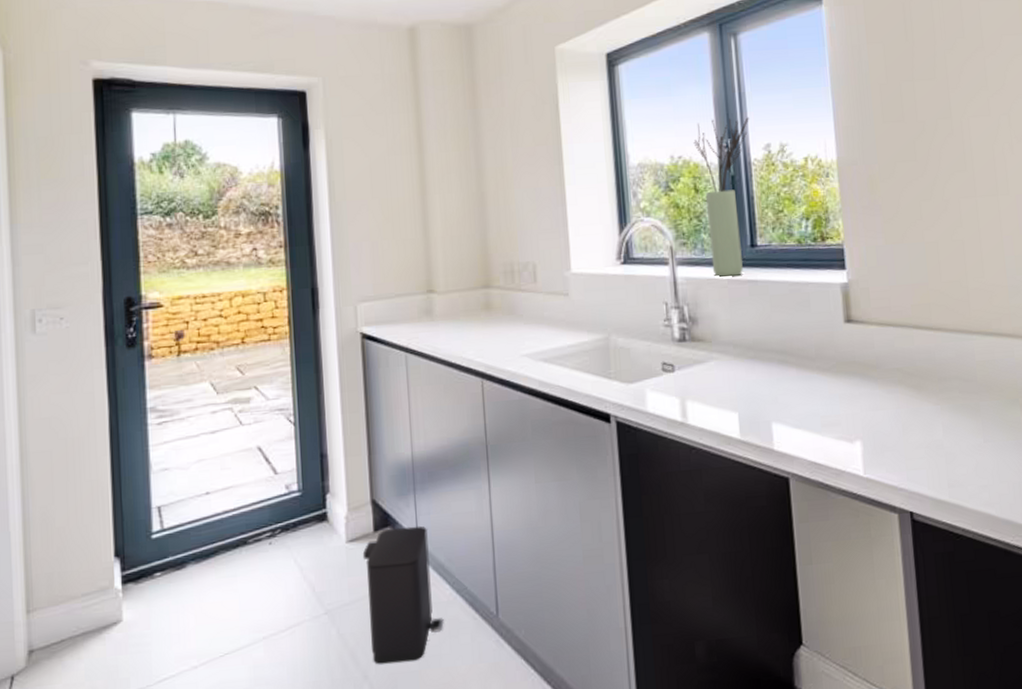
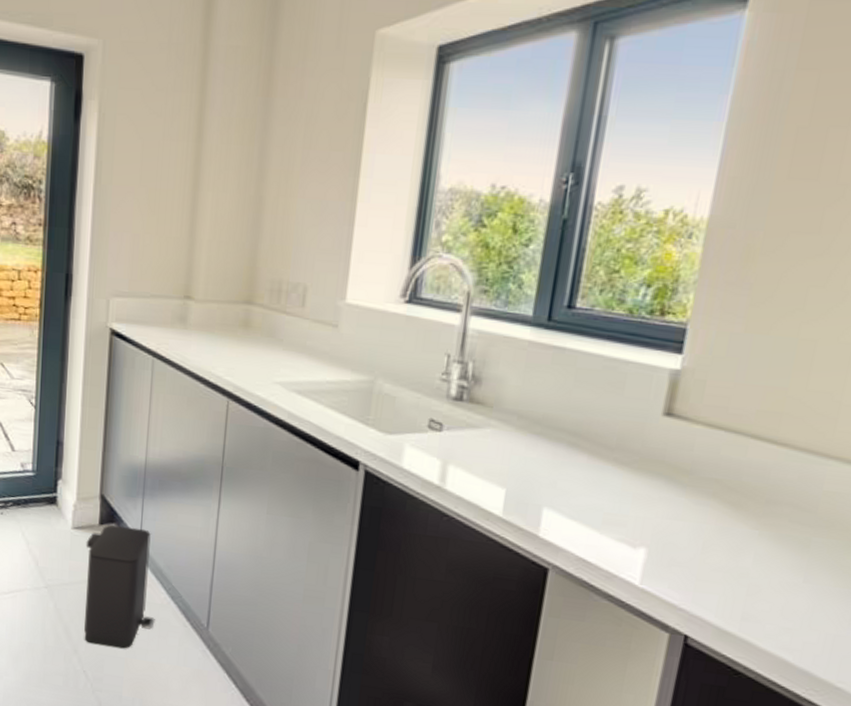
vase: present [693,117,749,277] -> none [512,146,605,339]

